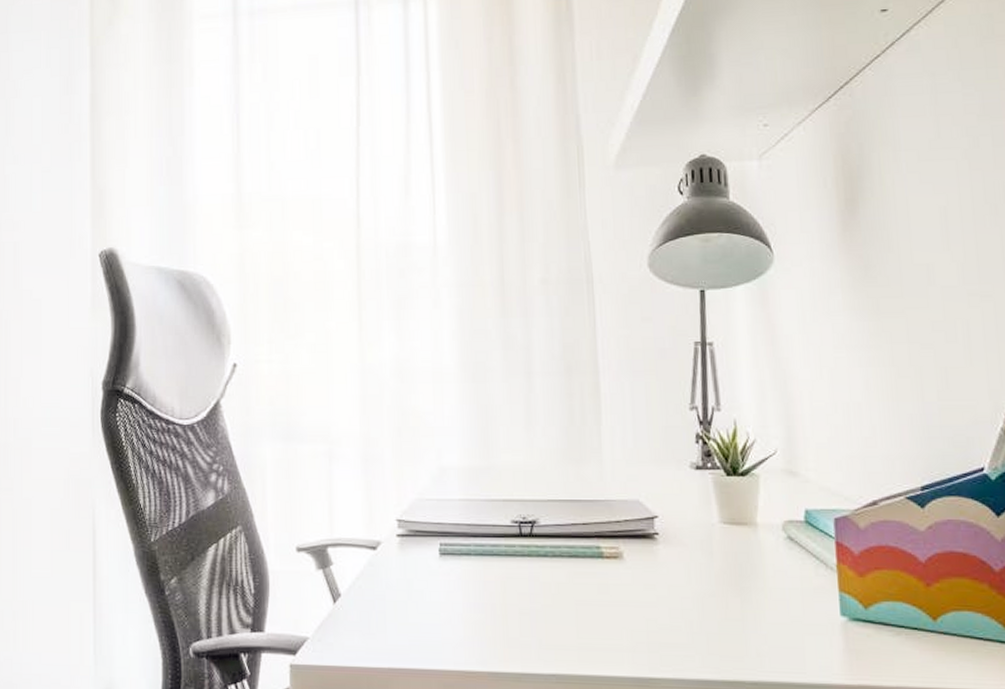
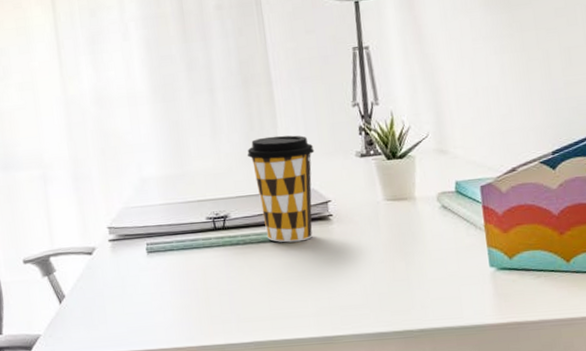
coffee cup: none [564,434,643,561] -> present [247,135,315,243]

